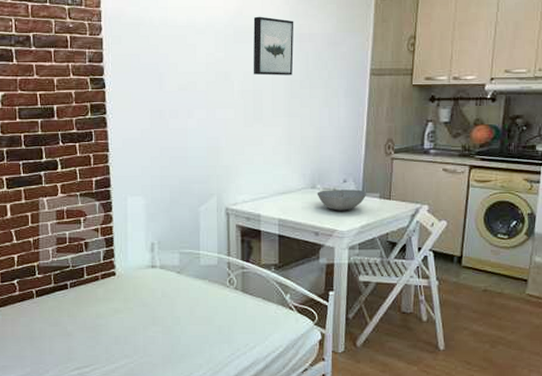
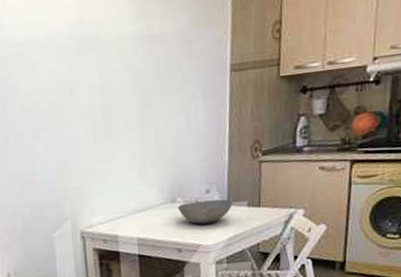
wall art: present [253,16,294,76] -> none [96,21,143,87]

